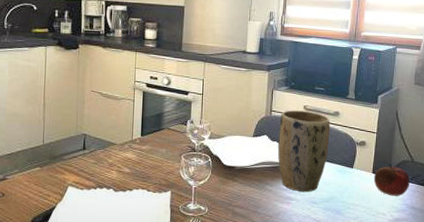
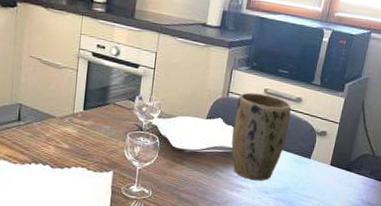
fruit: present [373,164,410,196] -> none [330,157,369,191]

